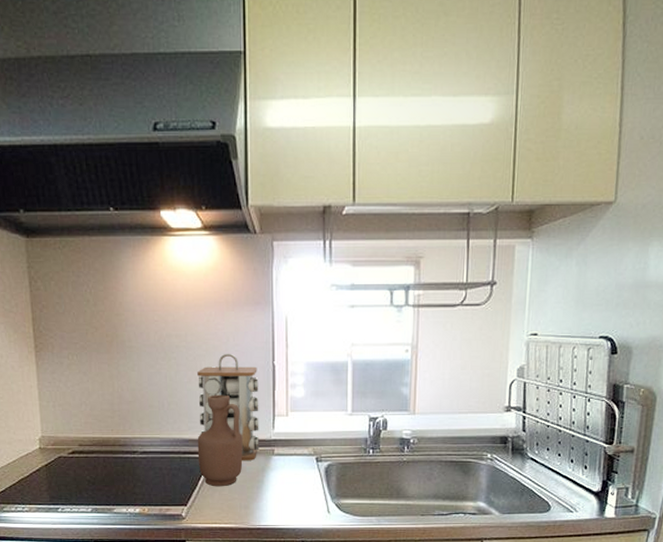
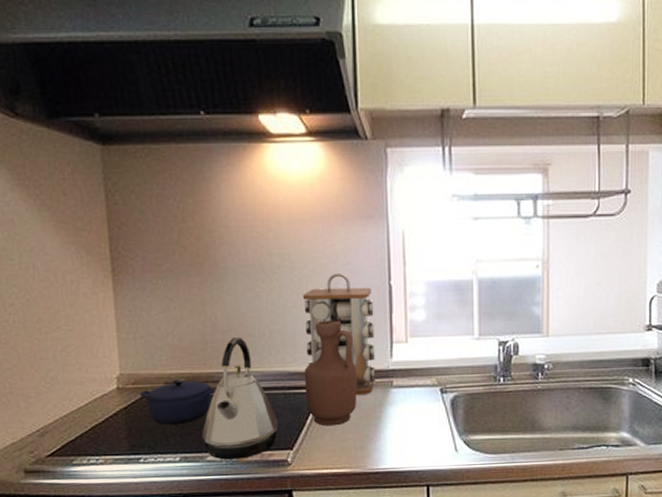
cooking pot: none [58,441,122,481] -> present [139,378,216,425]
kettle: none [109,407,175,512] -> present [201,336,279,460]

